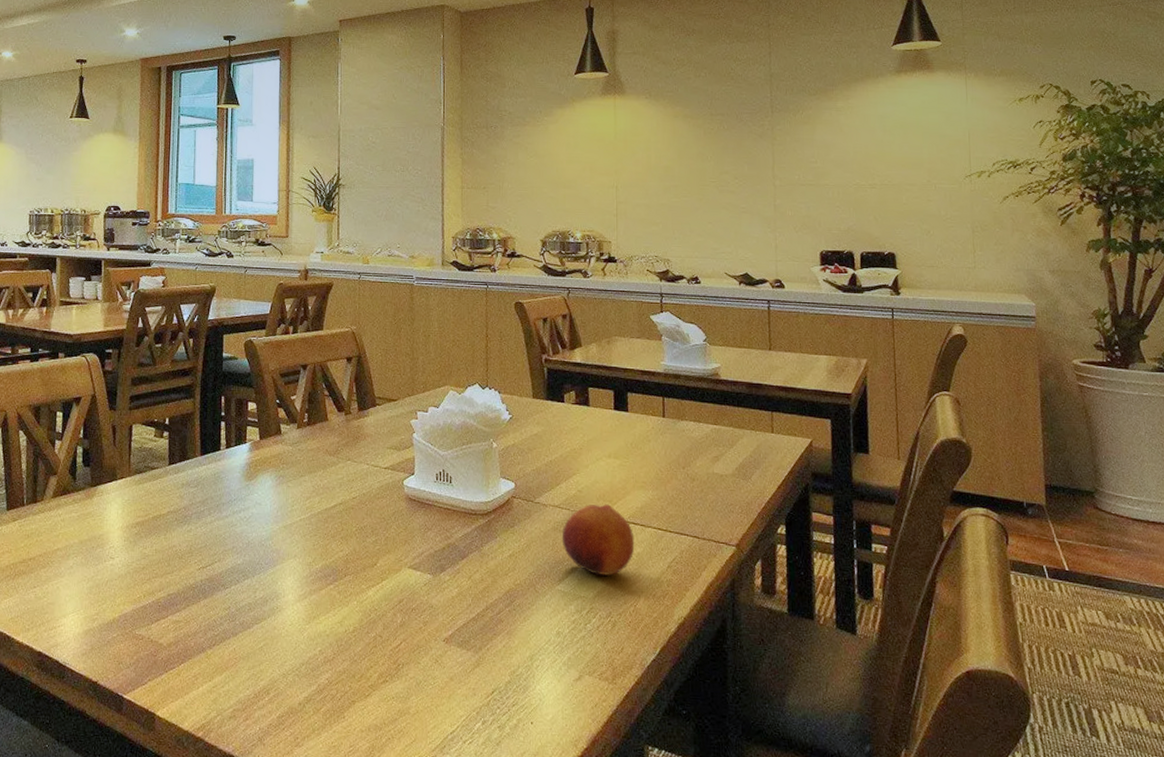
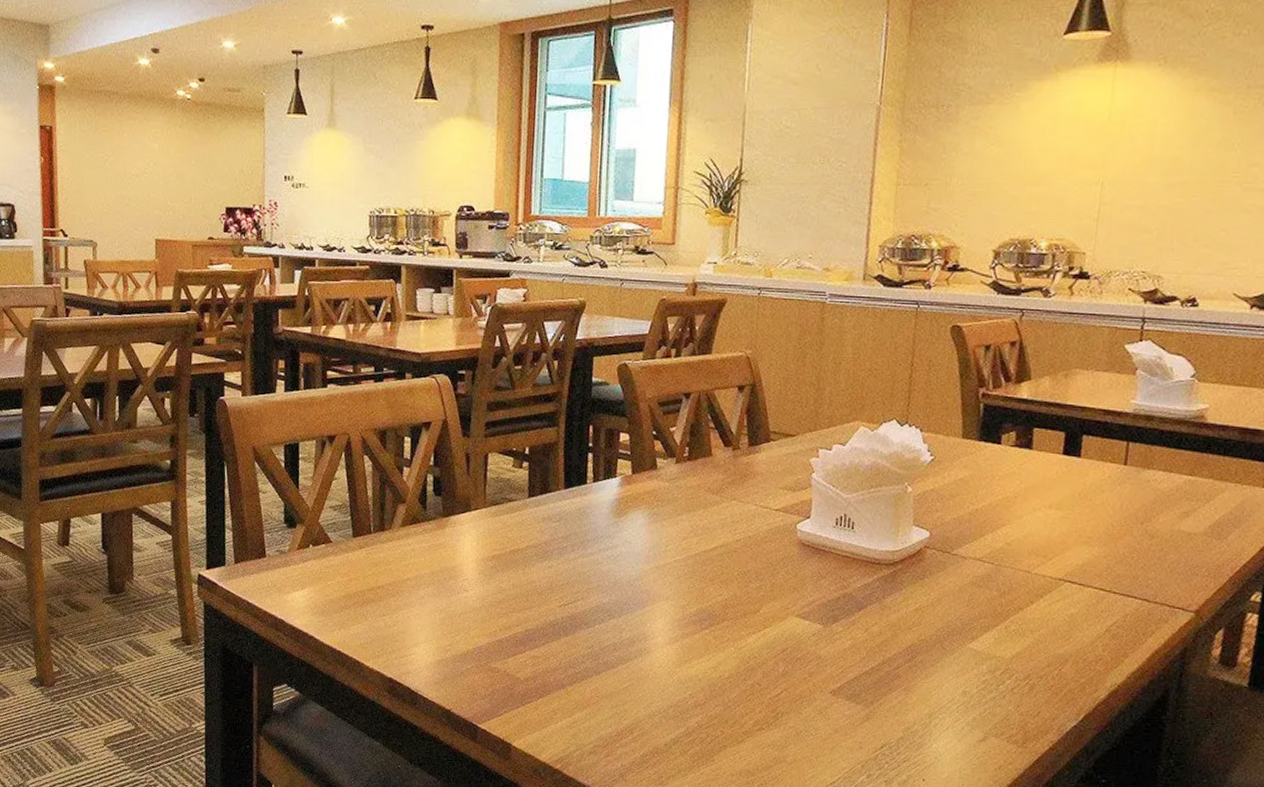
fruit: present [561,504,635,576] -> none [979,559,1069,637]

